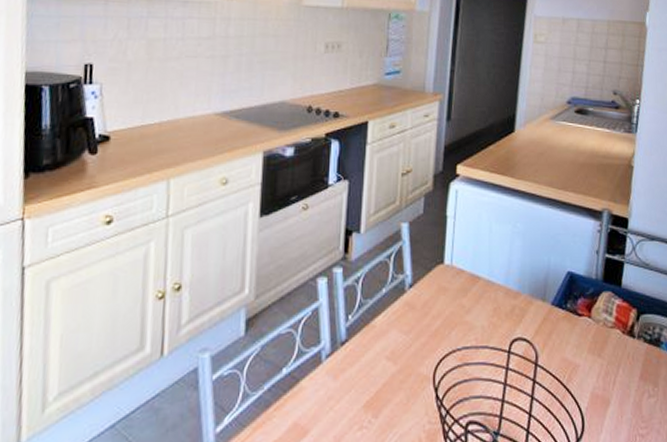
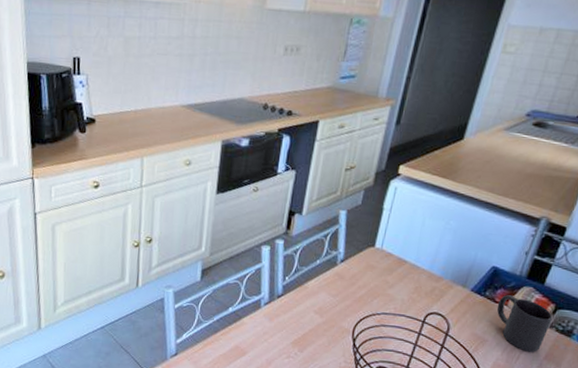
mug: none [581,304,638,373] -> present [497,295,553,353]

